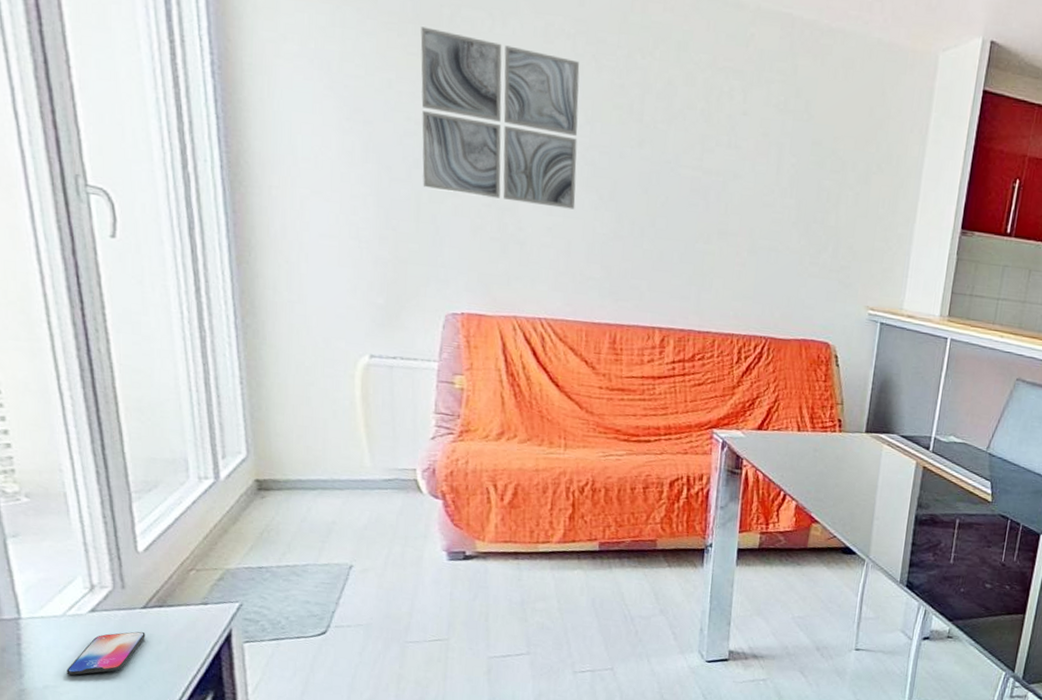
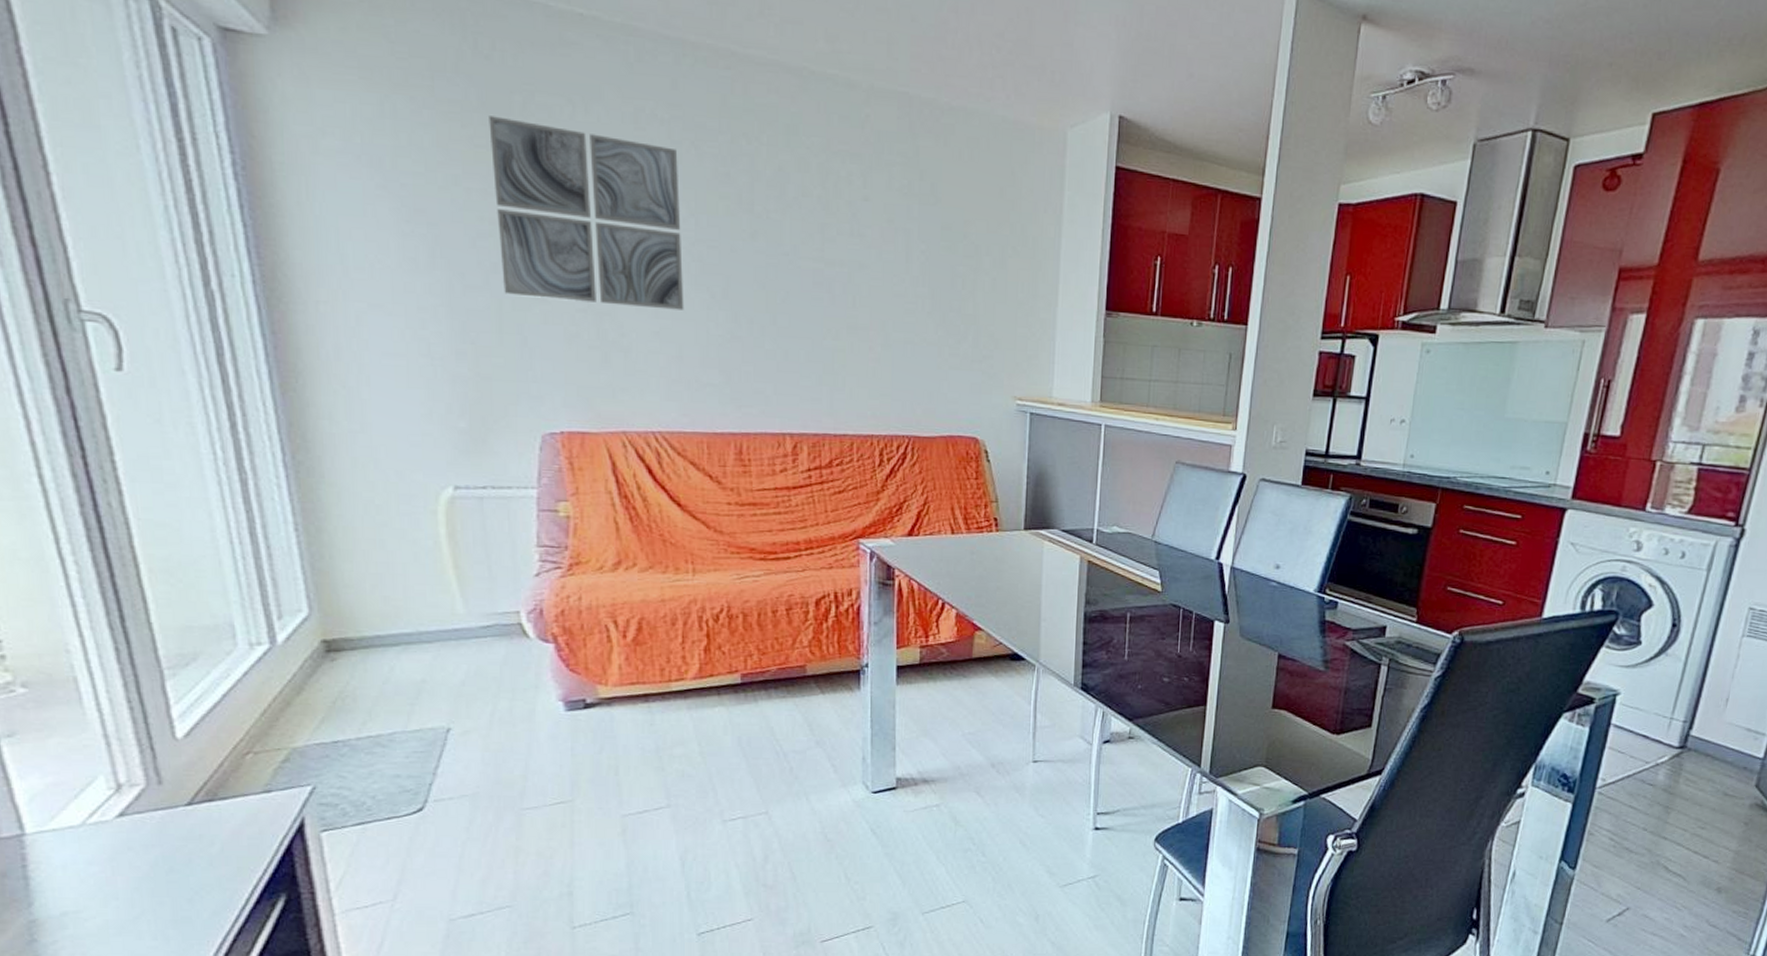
smartphone: present [67,631,145,675] -> none [91,833,193,895]

